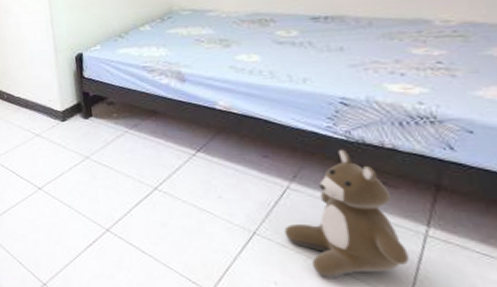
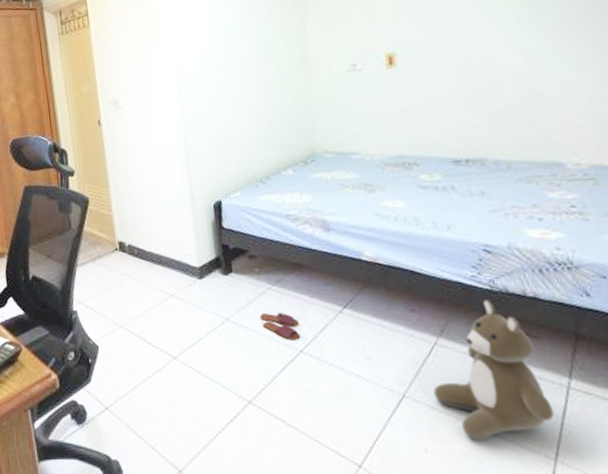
slippers: none [118,153,155,179] -> present [260,312,300,341]

